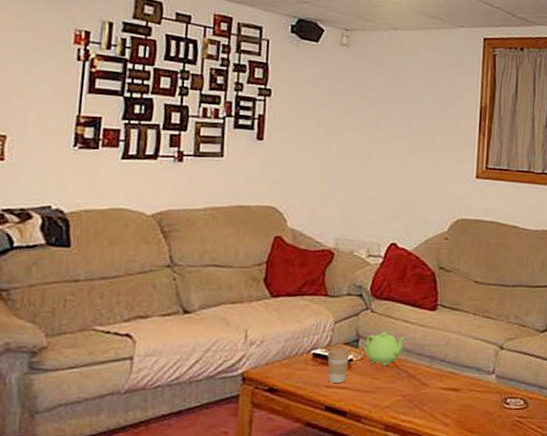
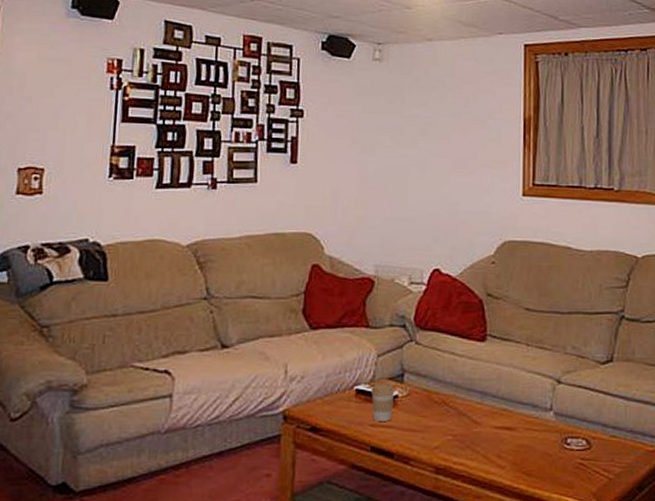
teapot: present [364,332,407,366] -> none [410,365,455,403]

